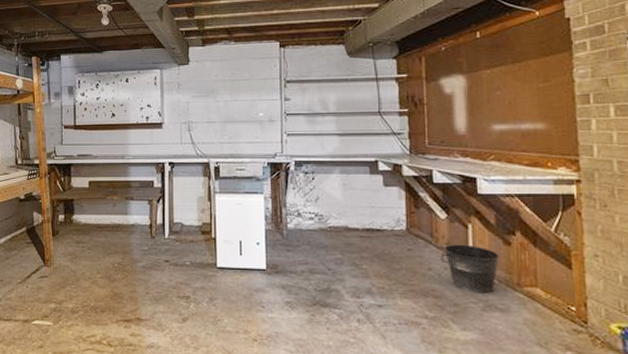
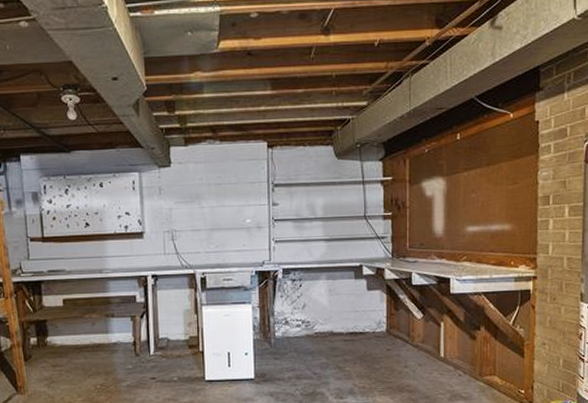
bucket: present [441,244,500,294] -> none [416,341,466,385]

